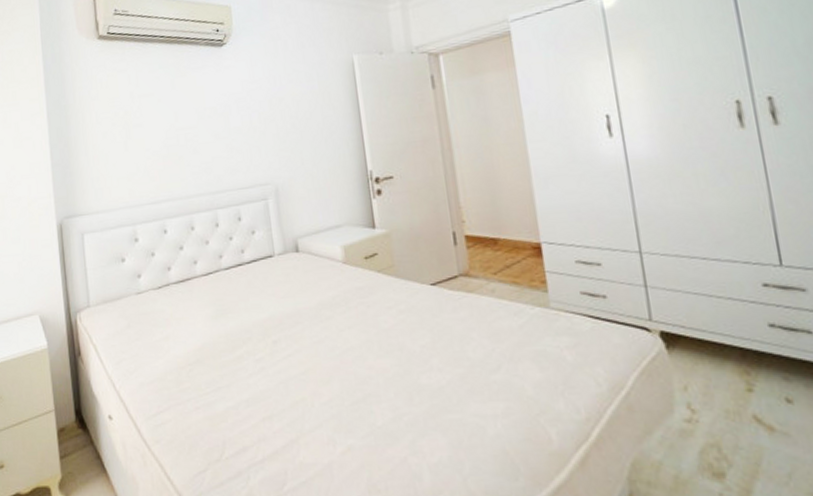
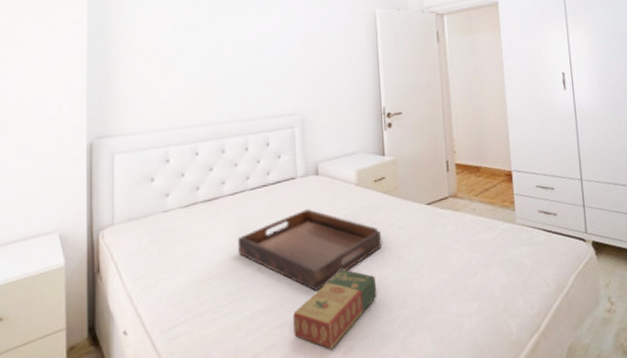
serving tray: none [215,290,379,382] -> present [237,209,382,291]
book: none [282,358,377,447] -> present [293,269,377,349]

